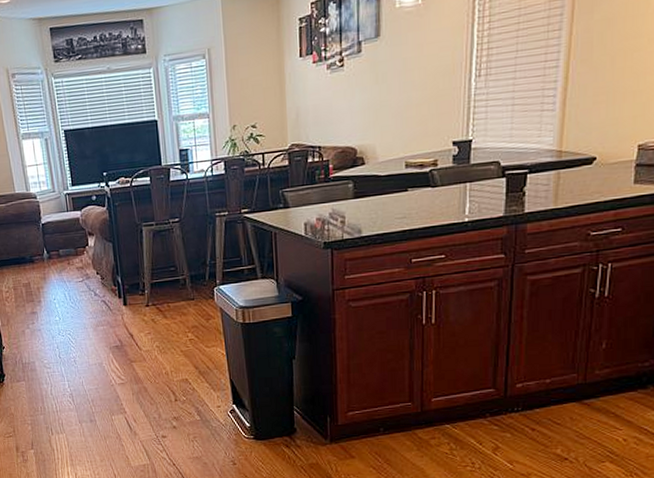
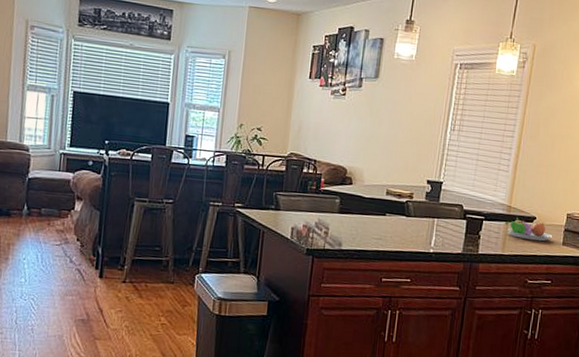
fruit bowl: none [556,162,619,186] -> present [505,218,552,242]

